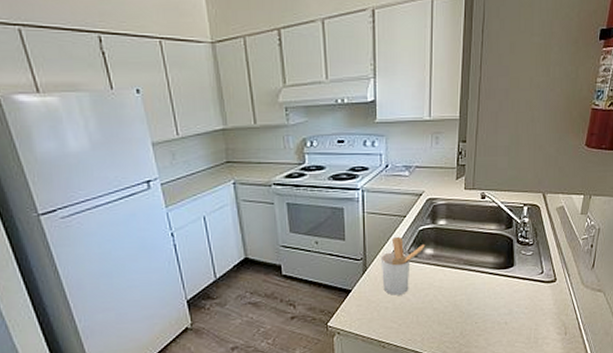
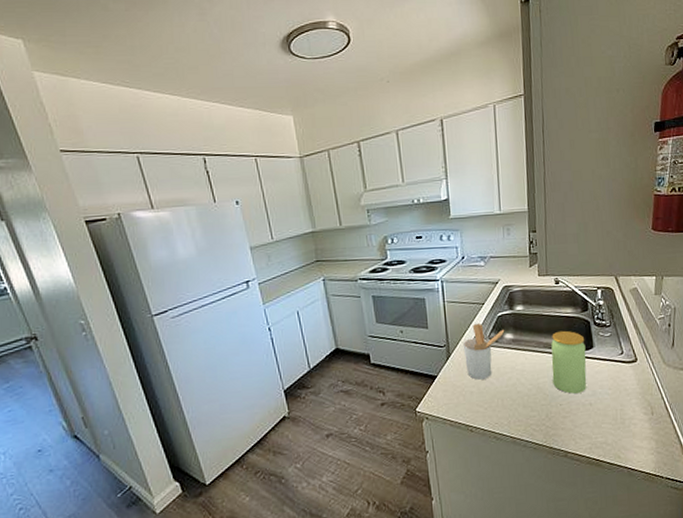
jar: none [470,247,506,312] -> present [551,330,587,394]

